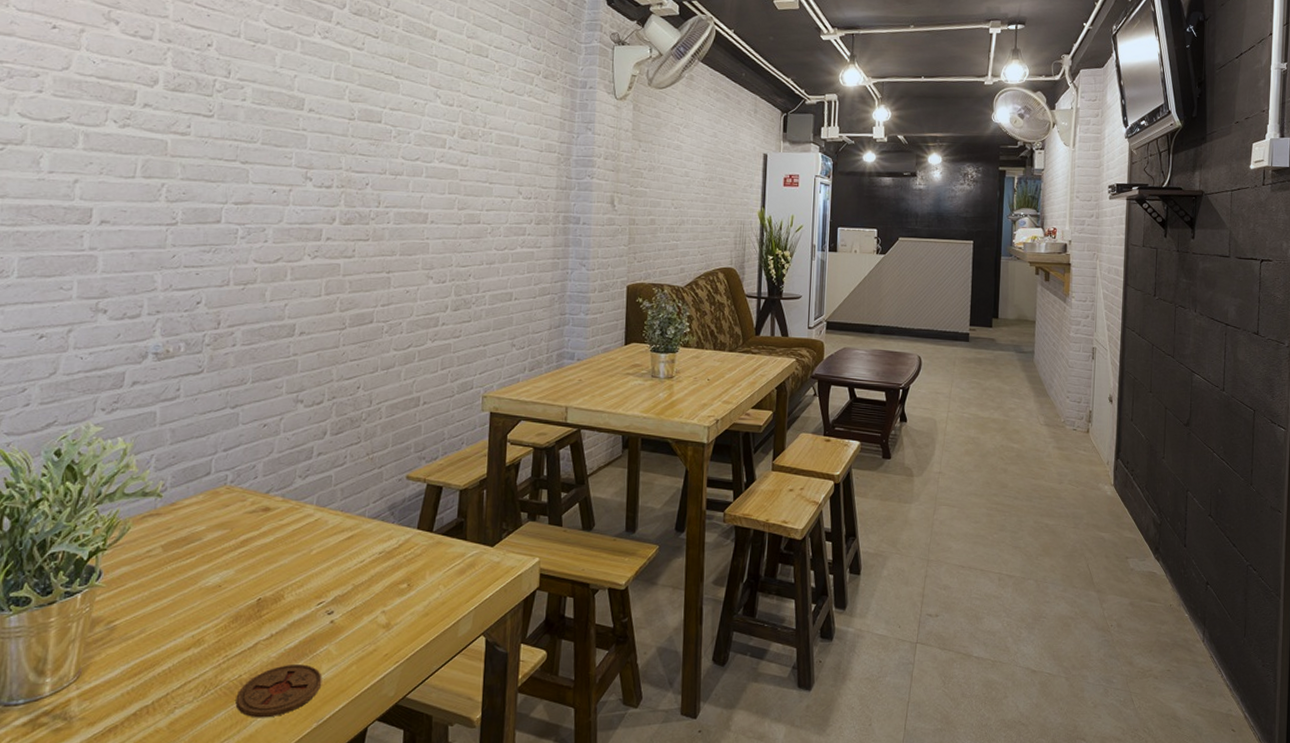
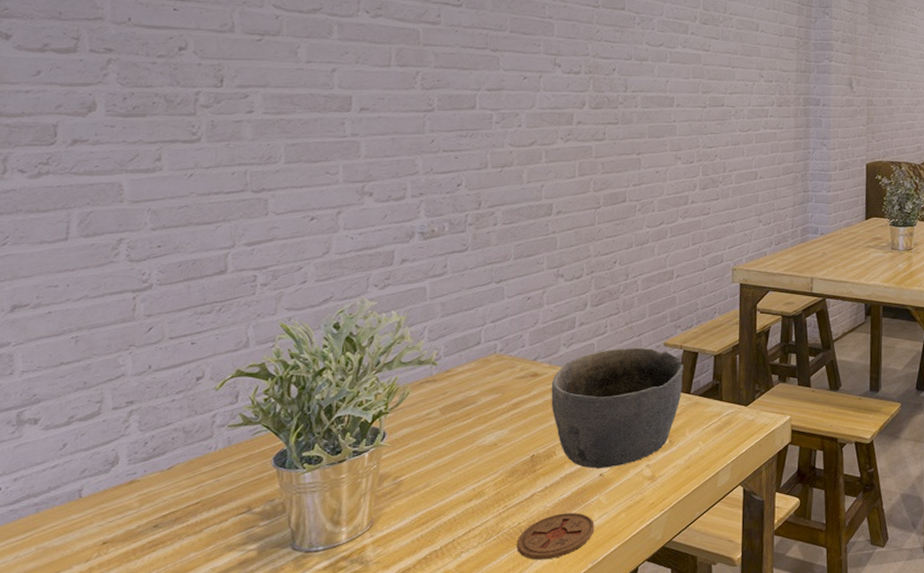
bowl: none [282,480,427,614] -> present [551,347,684,469]

